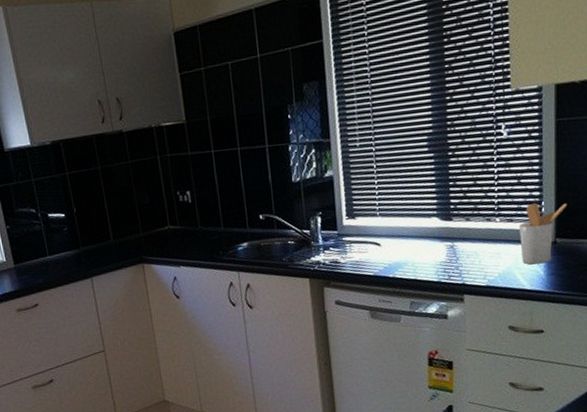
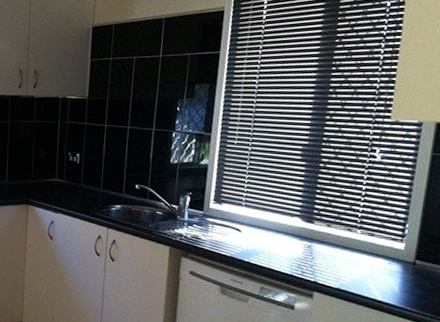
utensil holder: present [519,202,568,265] -> none [378,223,432,280]

